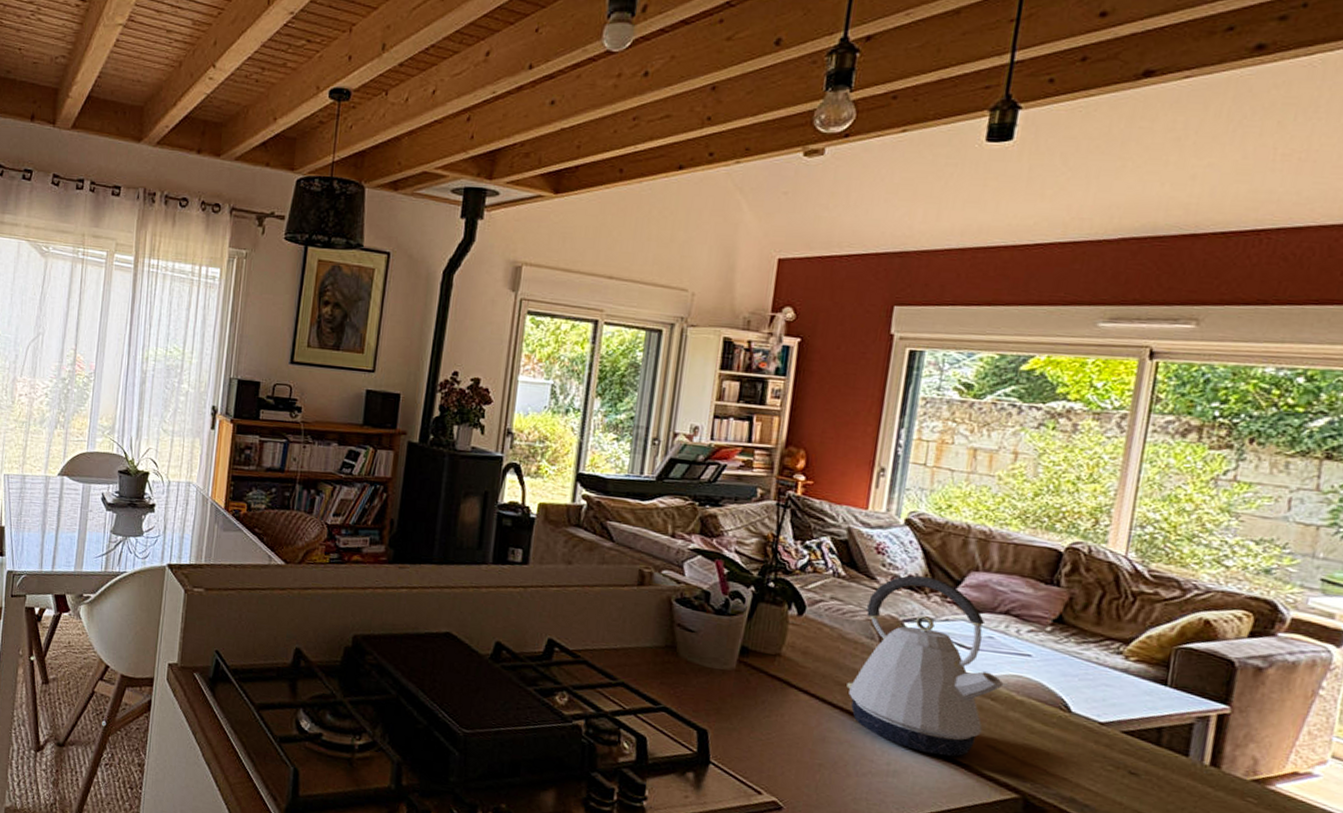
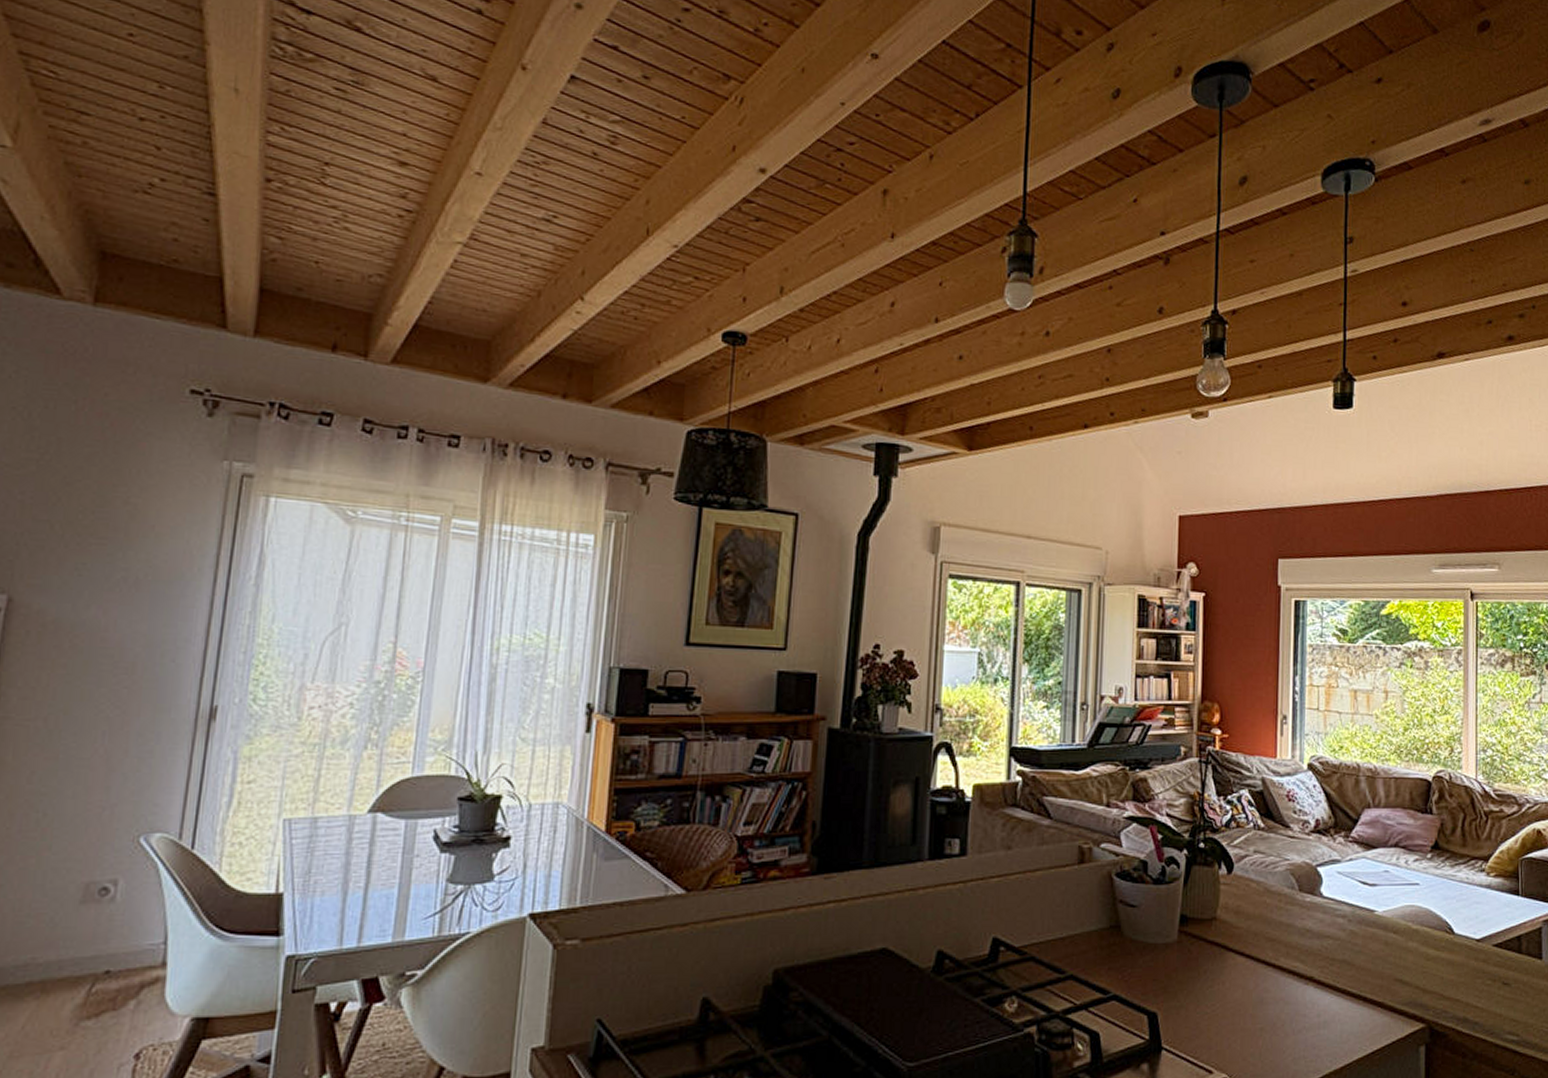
kettle: present [846,575,1004,757] -> none [1276,818,1402,998]

